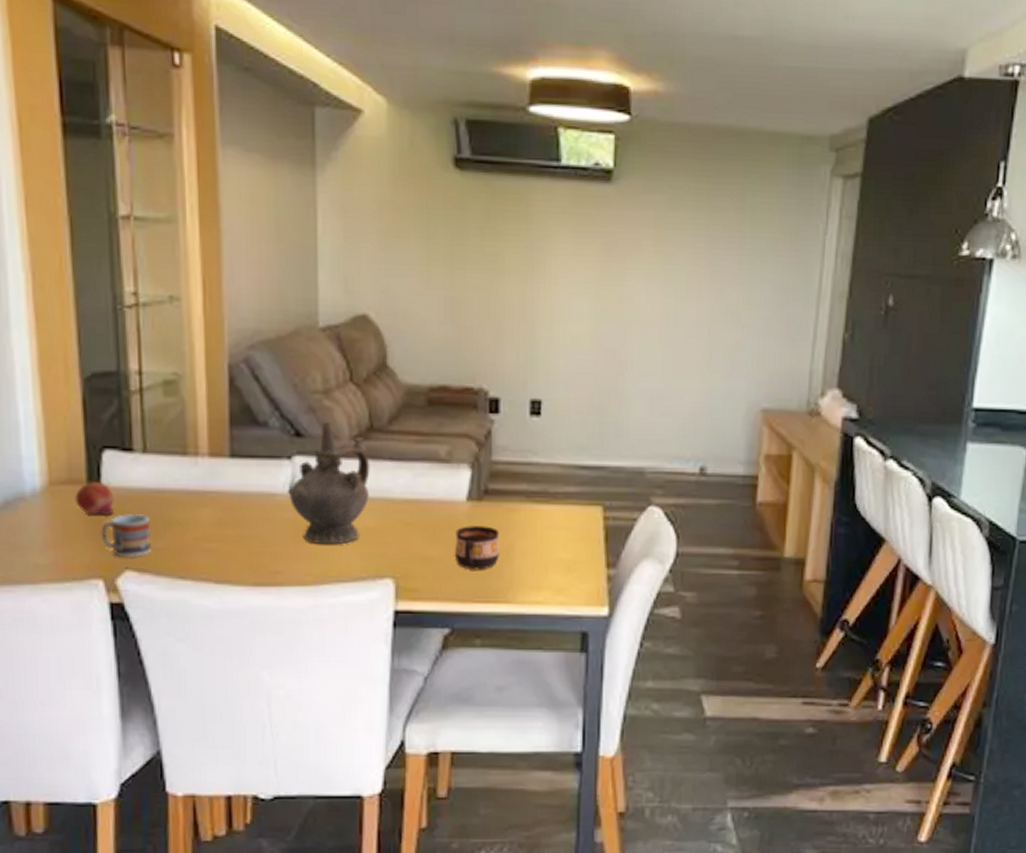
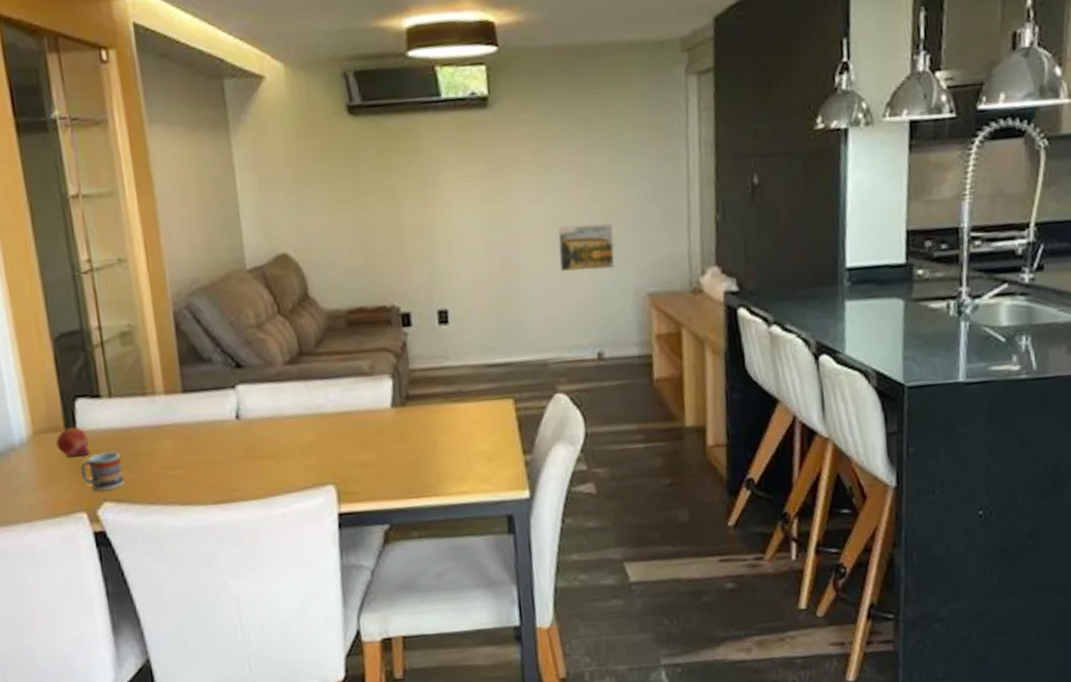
ceremonial vessel: present [290,423,370,545] -> none [236,352,306,461]
cup: present [454,526,500,570] -> none [384,428,426,470]
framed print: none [670,324,733,377] -> present [557,222,615,272]

